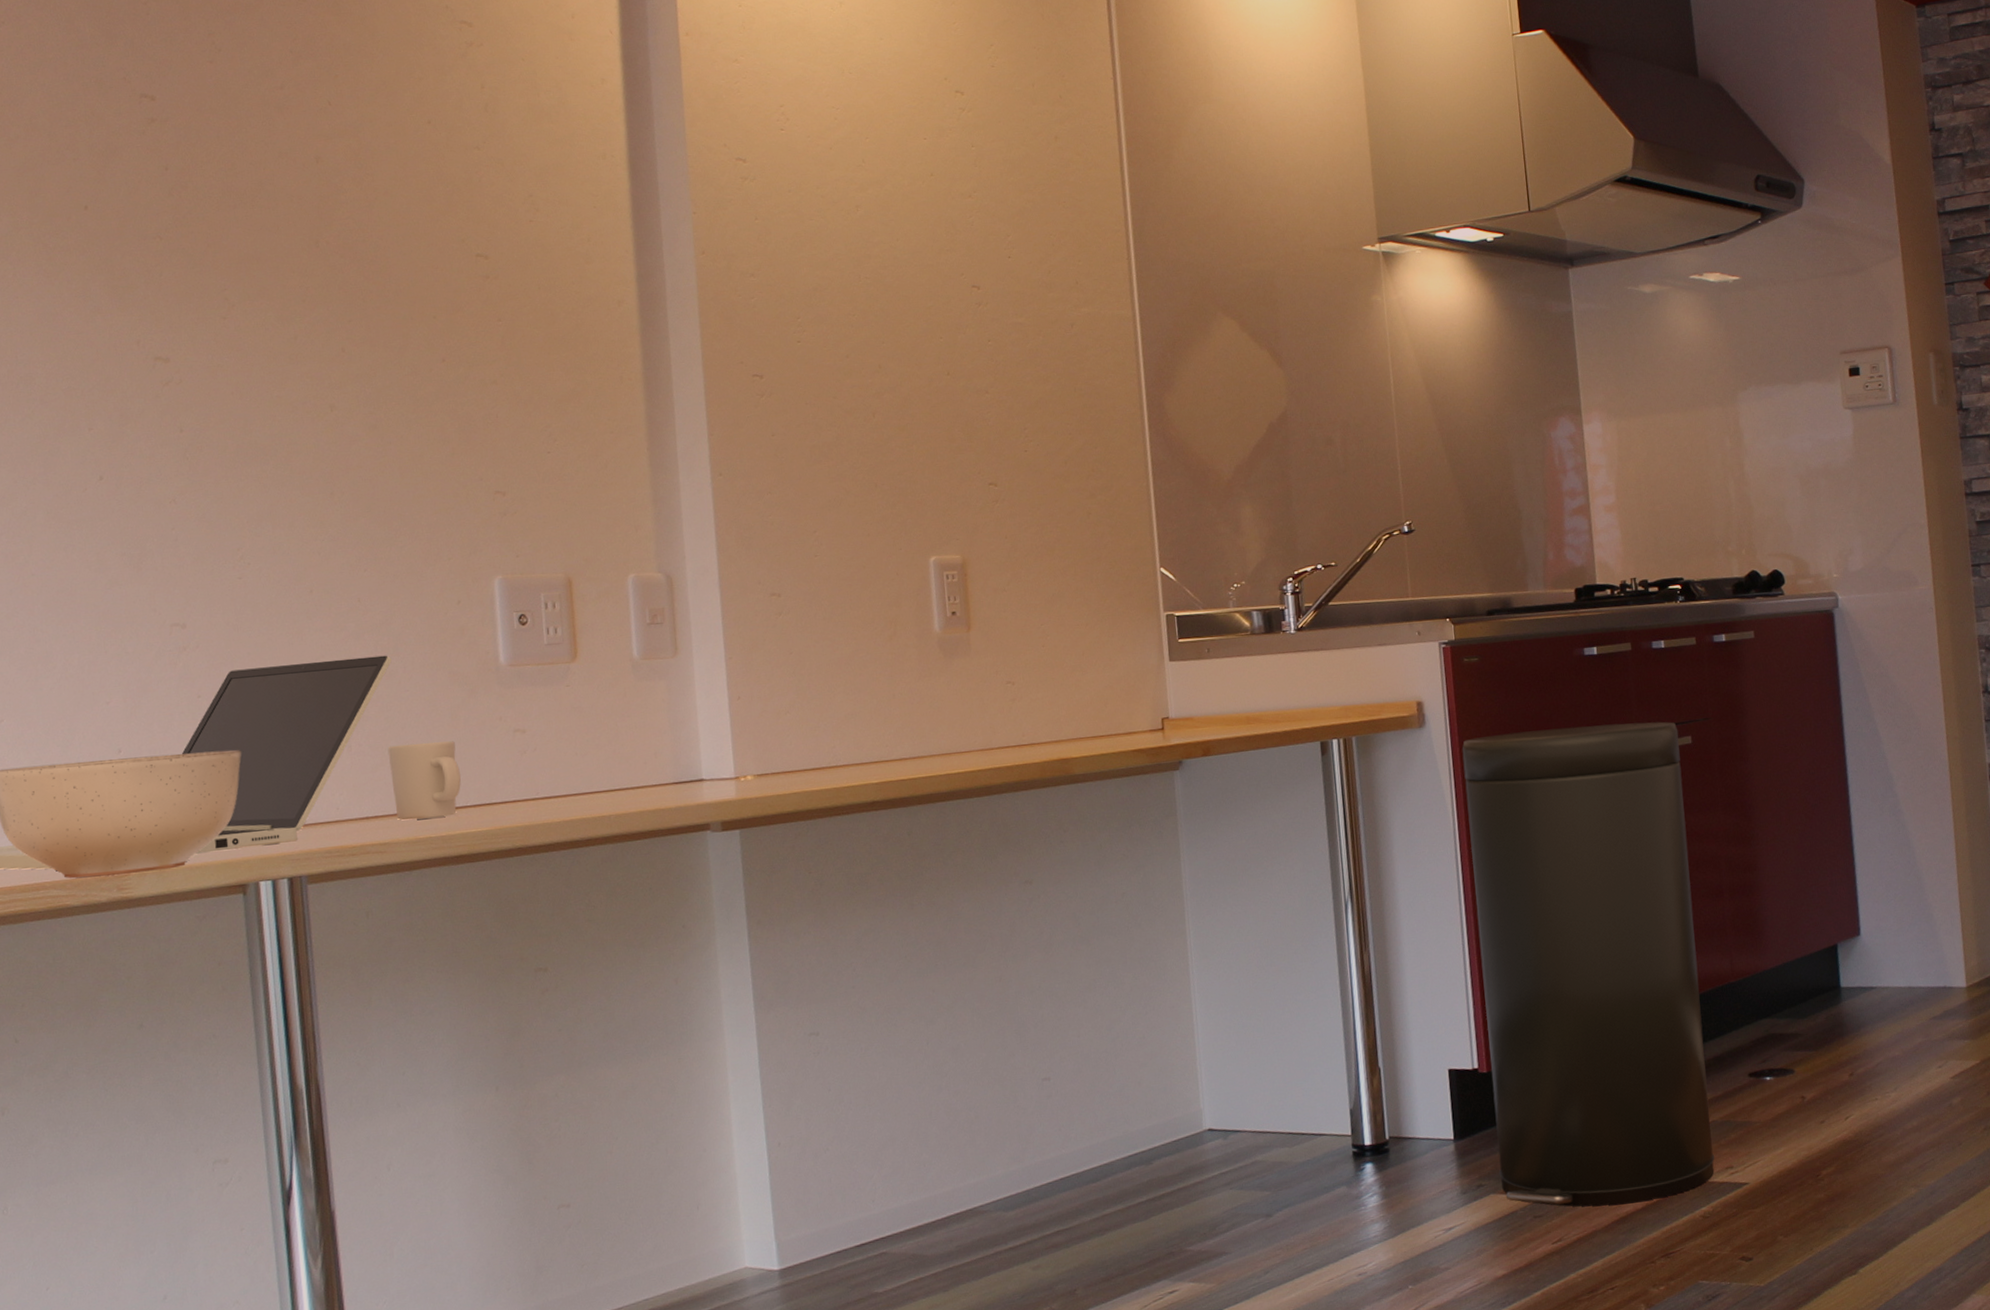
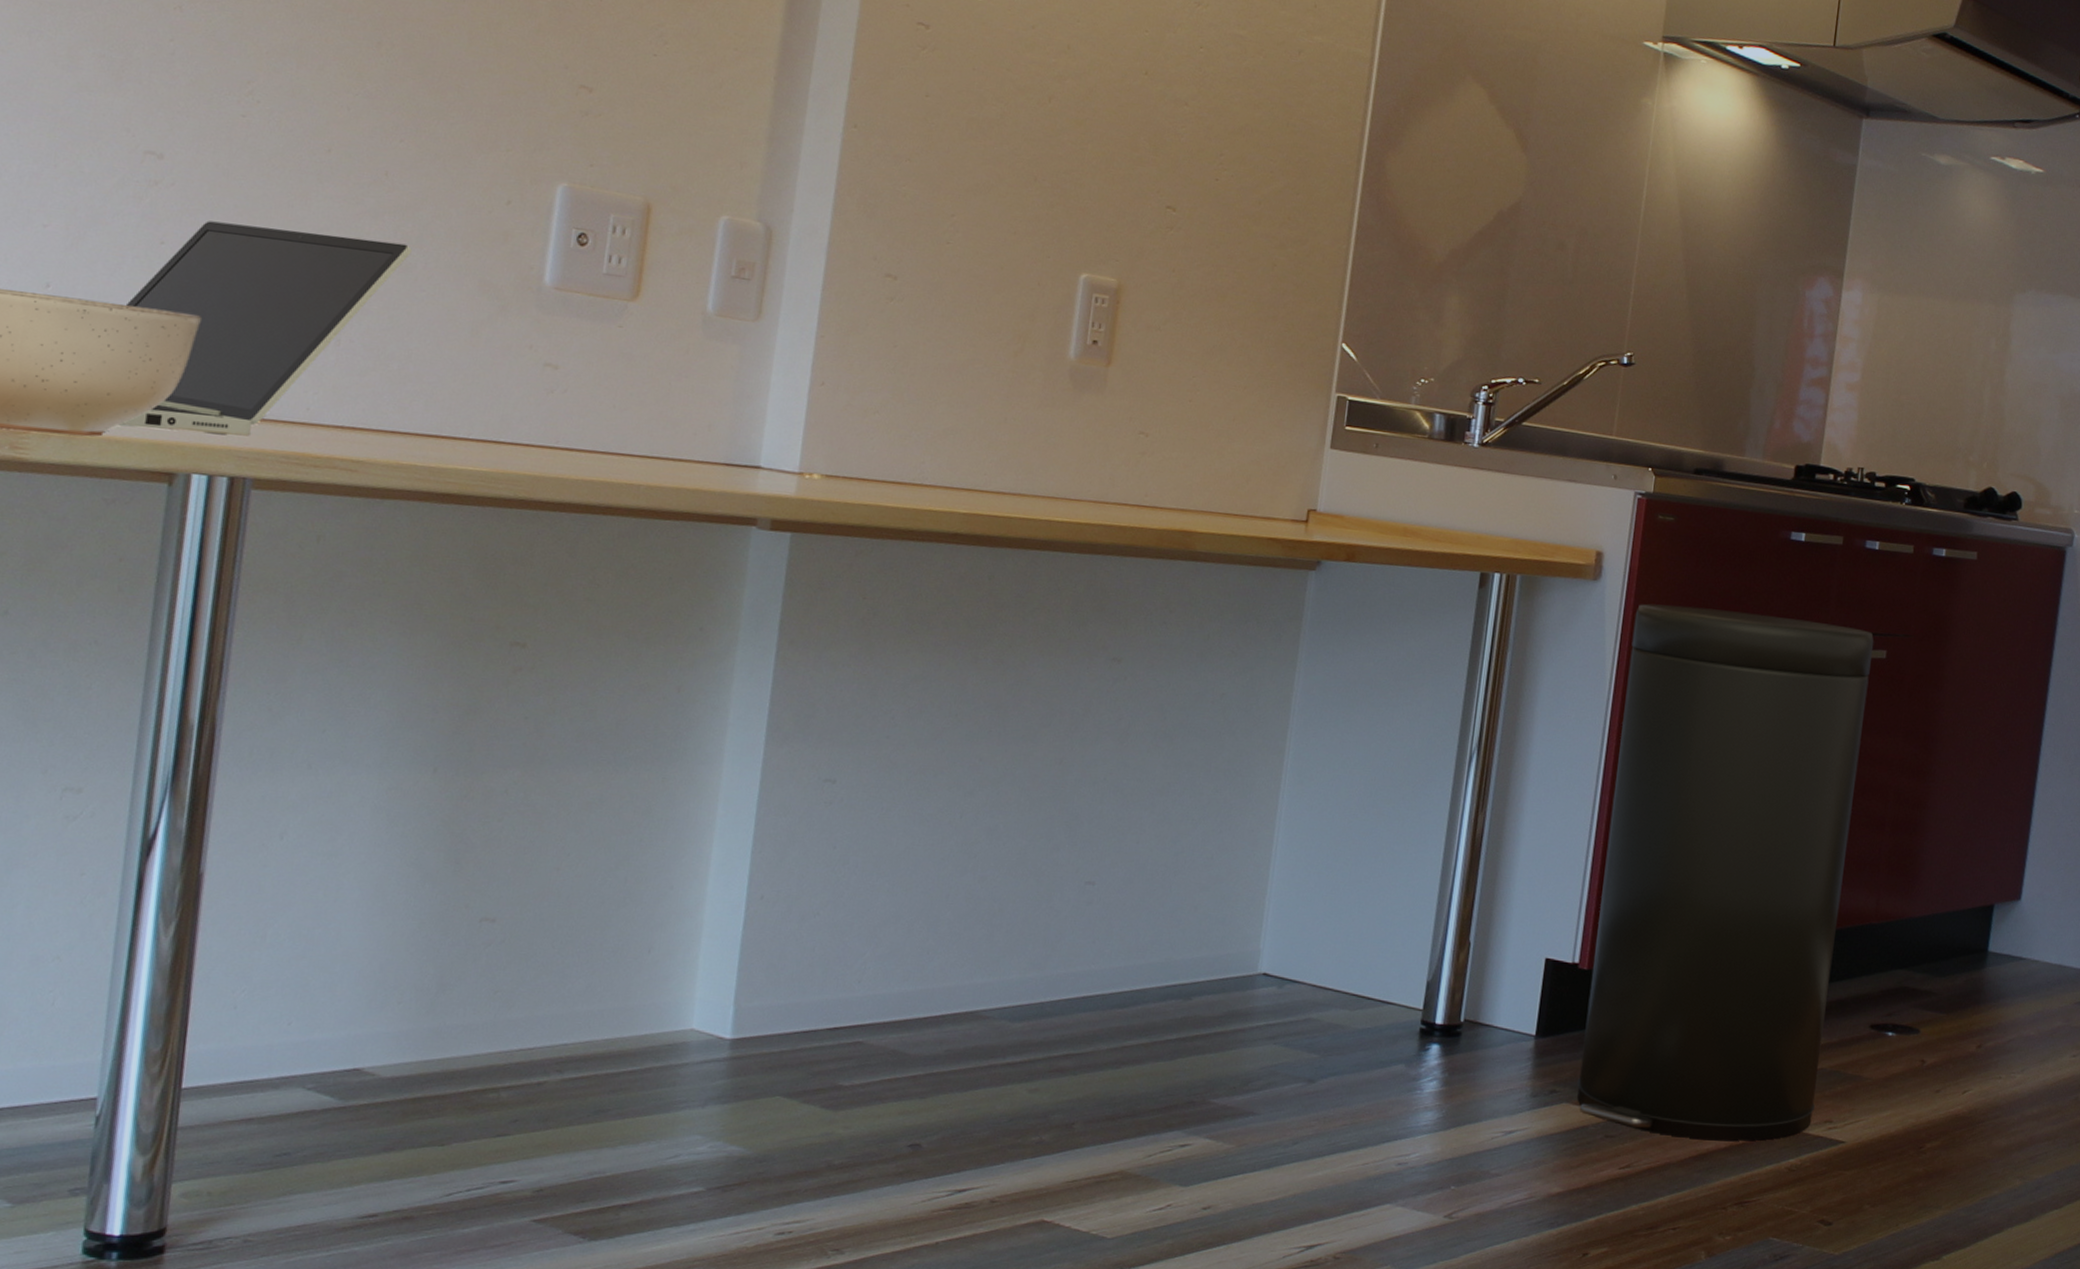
mug: present [387,741,461,821] -> none [379,349,469,446]

